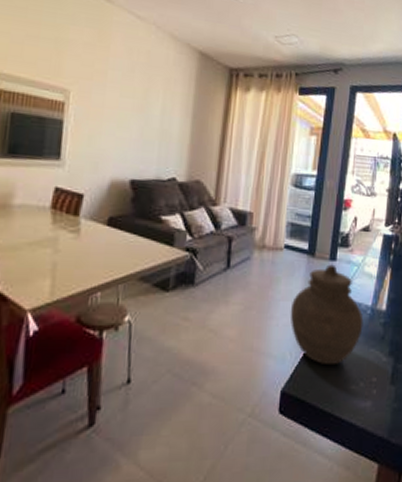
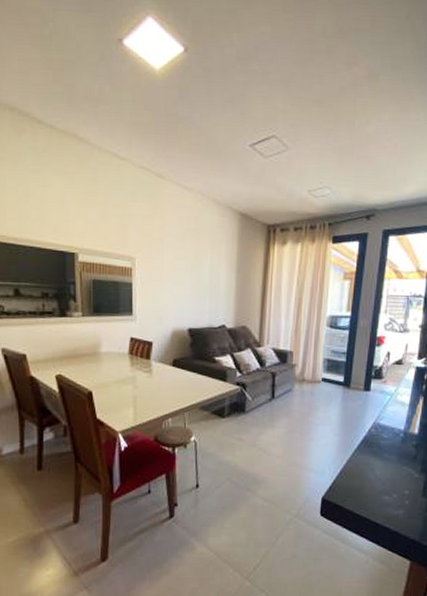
jar: present [290,264,364,366] -> none [328,394,396,479]

